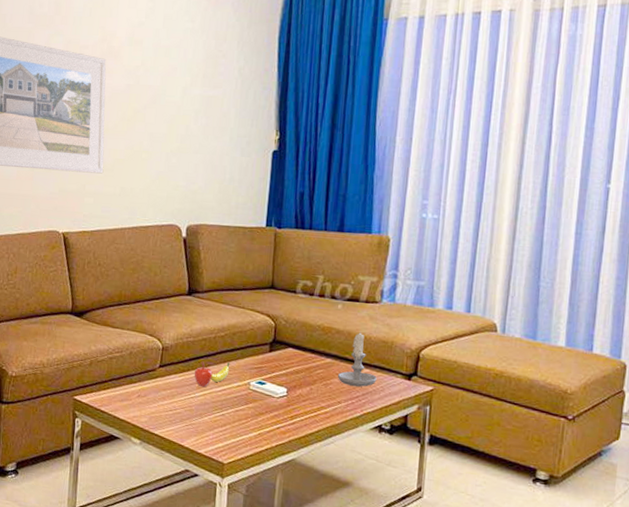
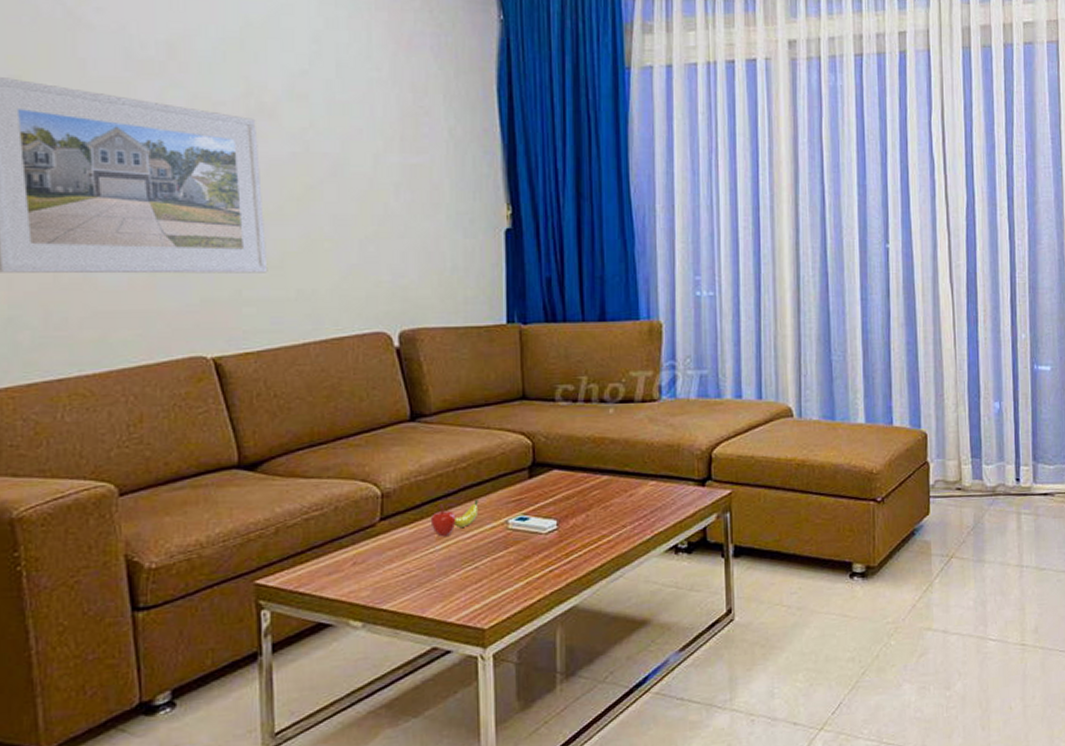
candle: present [338,331,377,387] -> none [619,437,665,504]

